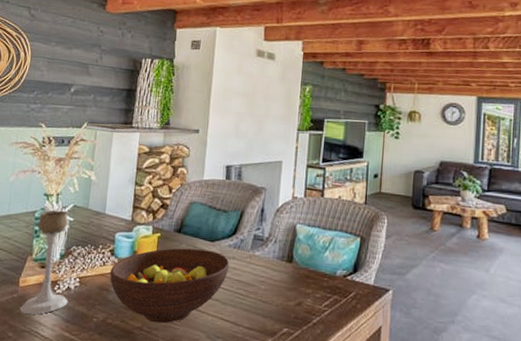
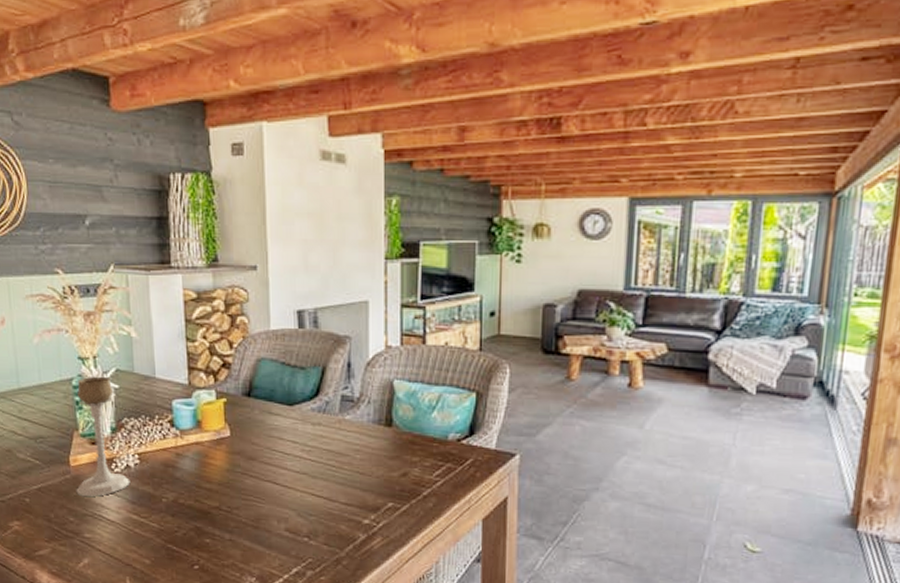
fruit bowl: present [110,248,230,324] -> none [173,414,315,502]

